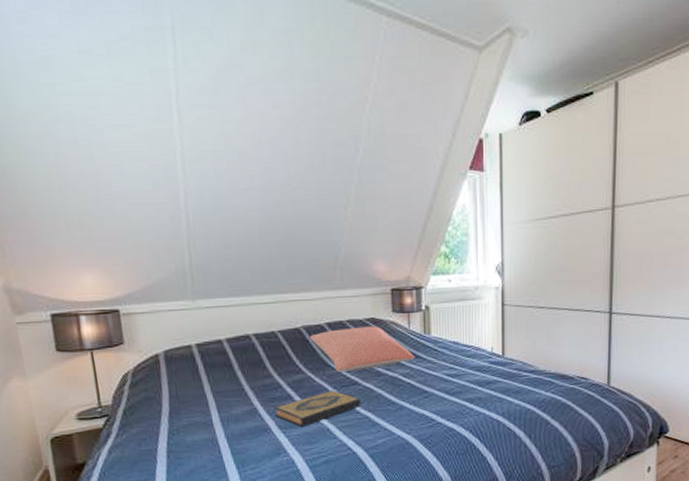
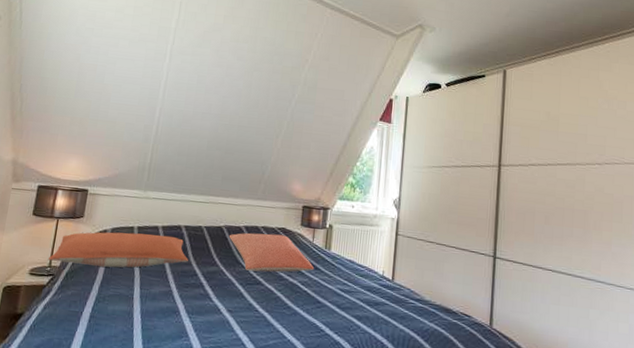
pillow: none [94,348,268,400] -> present [47,232,188,268]
hardback book: present [274,390,361,427] -> none [185,285,261,315]

